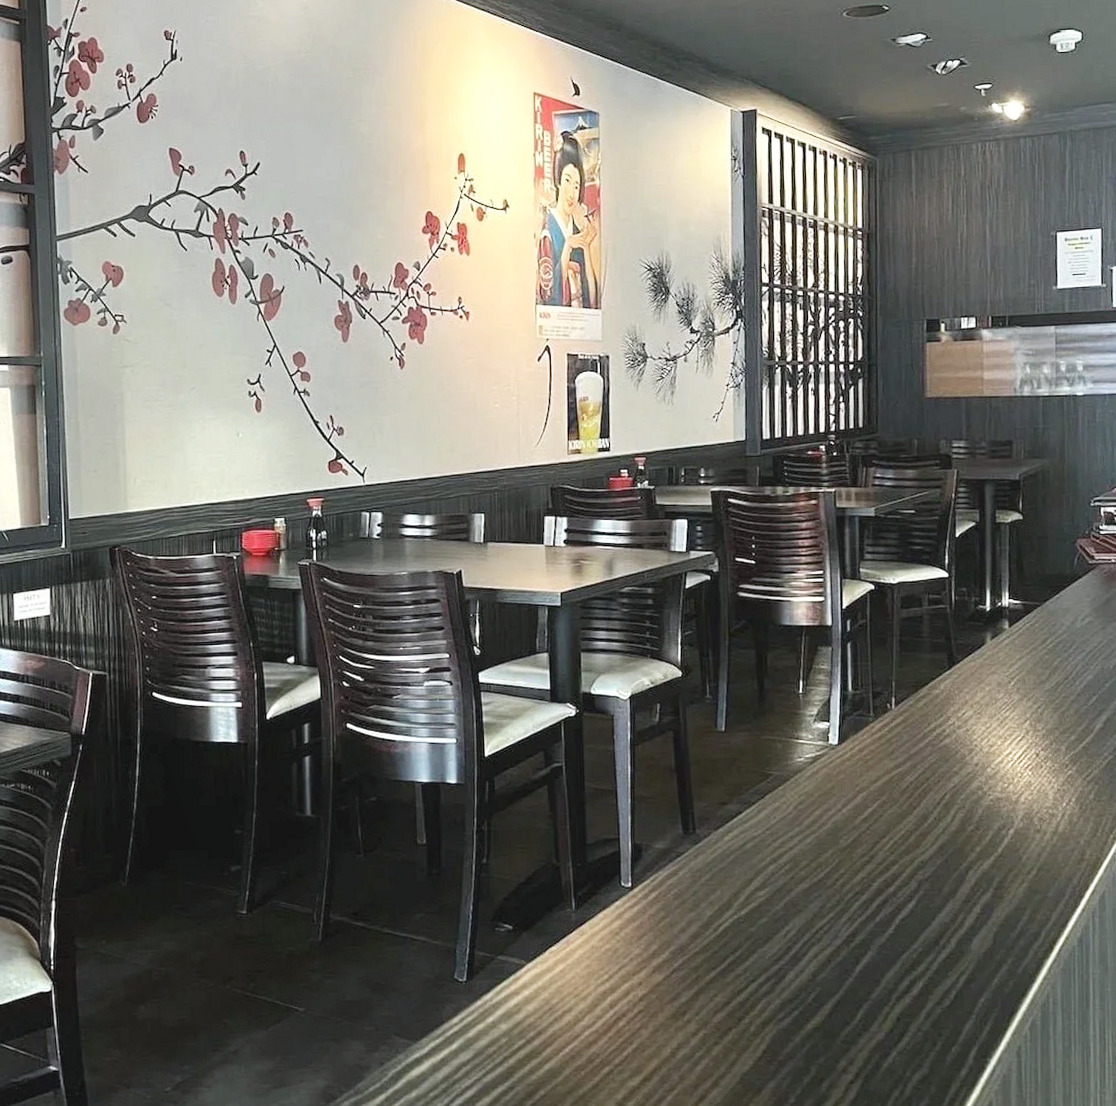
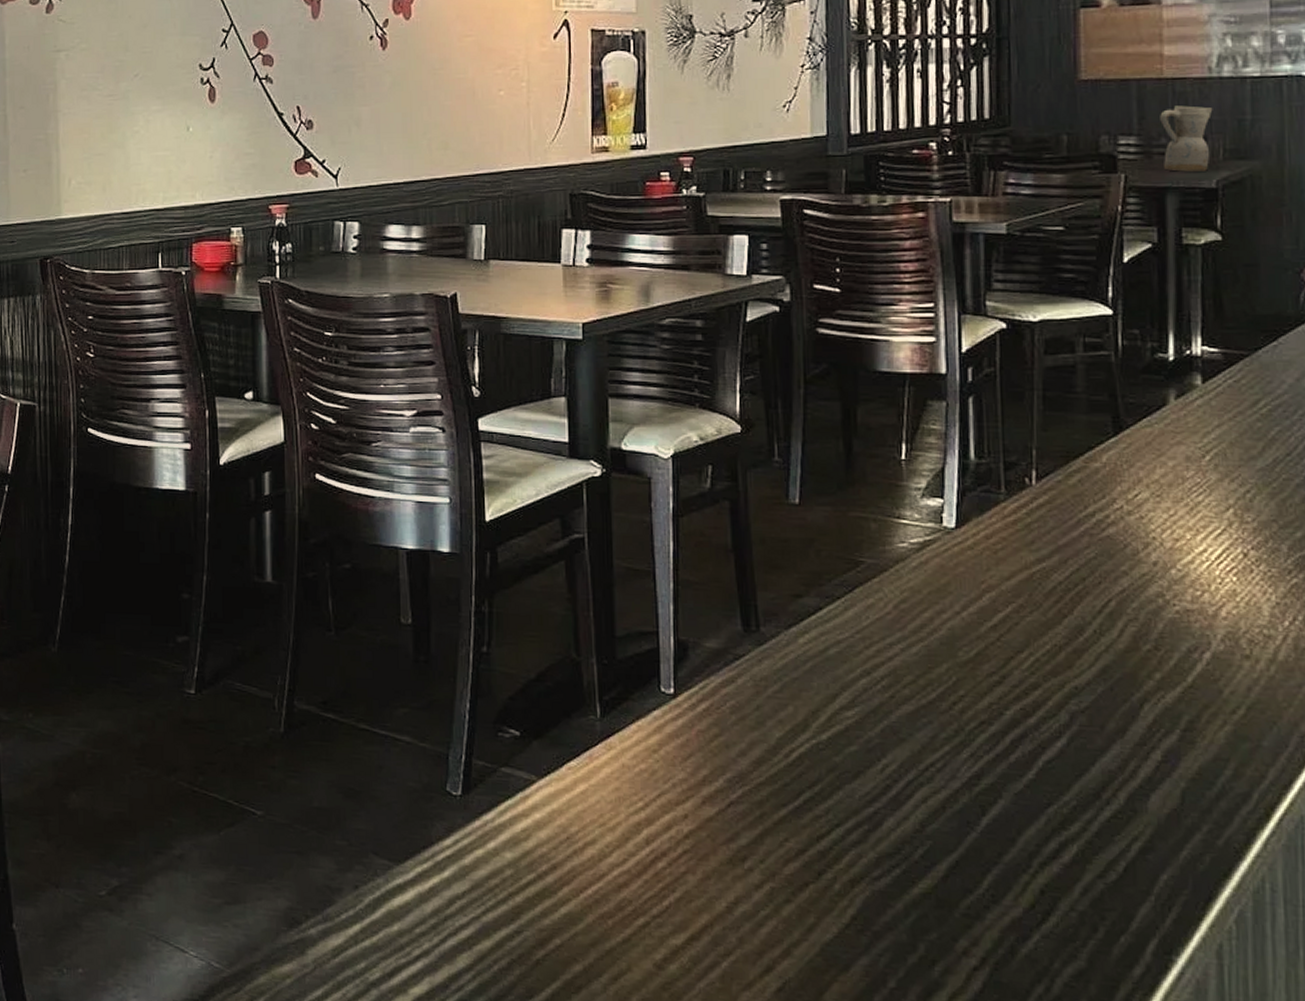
ceramic pitcher: none [981,417,1017,468] -> present [1160,105,1213,172]

